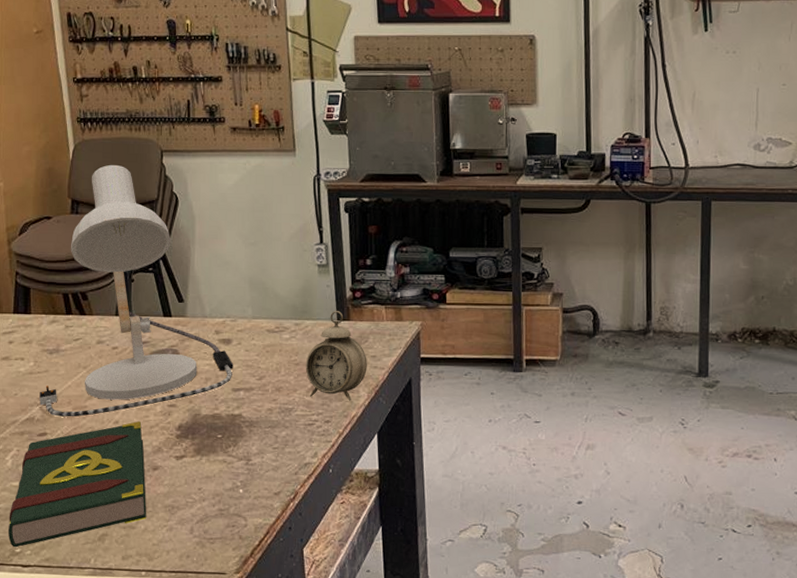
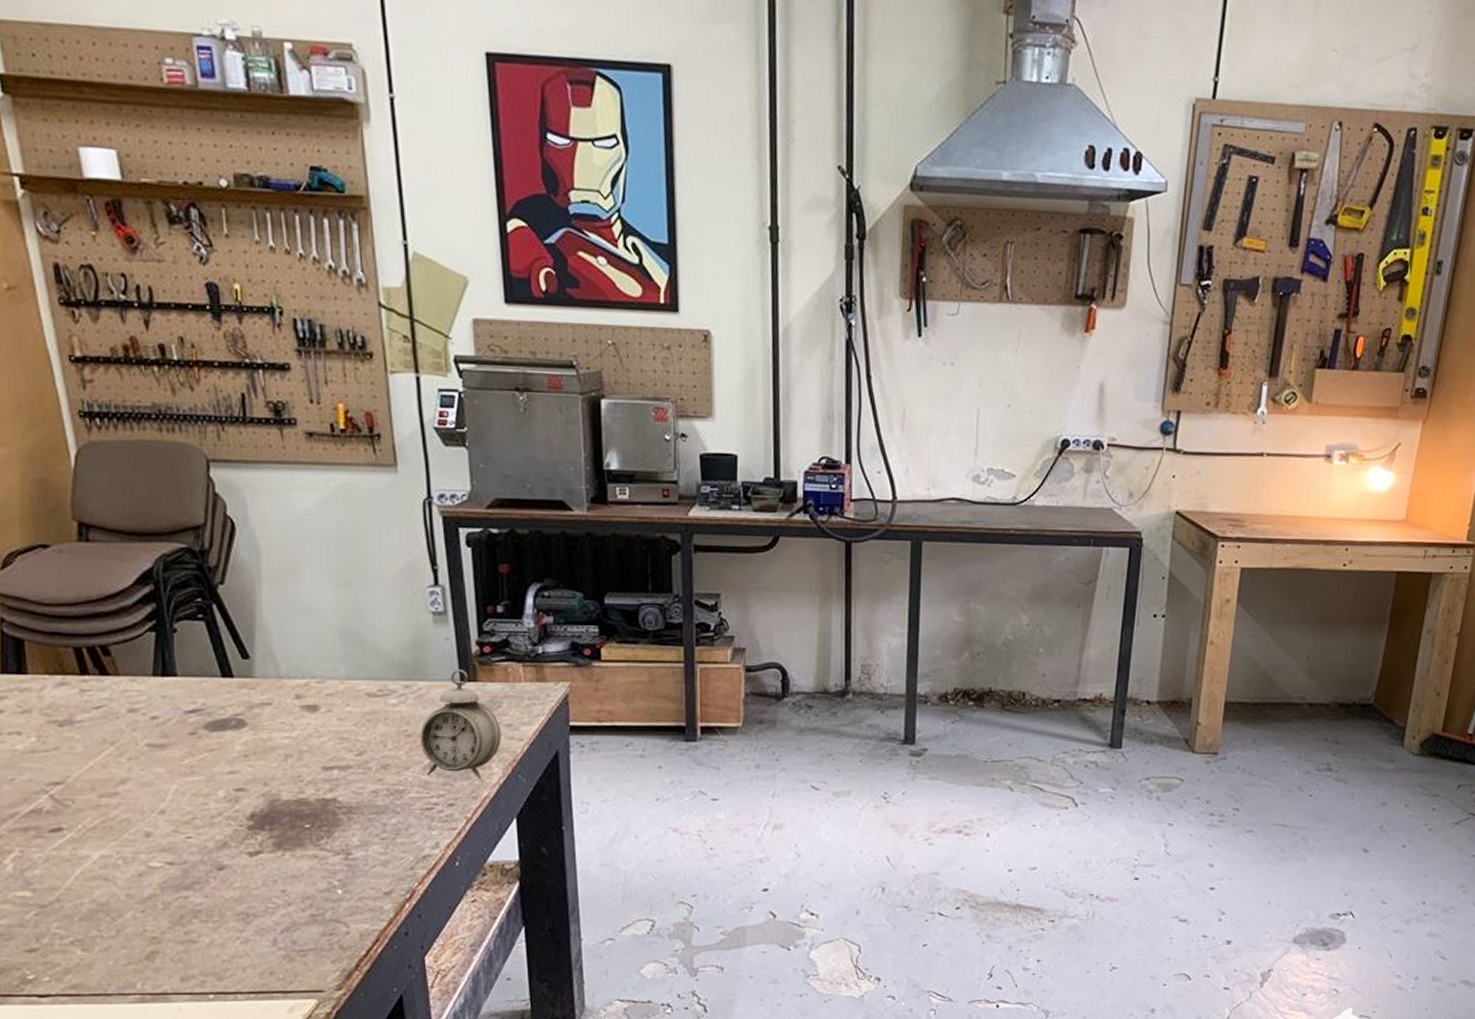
book: present [8,421,147,548] -> none [14,810,213,974]
desk lamp: present [39,164,234,417] -> none [48,476,323,807]

